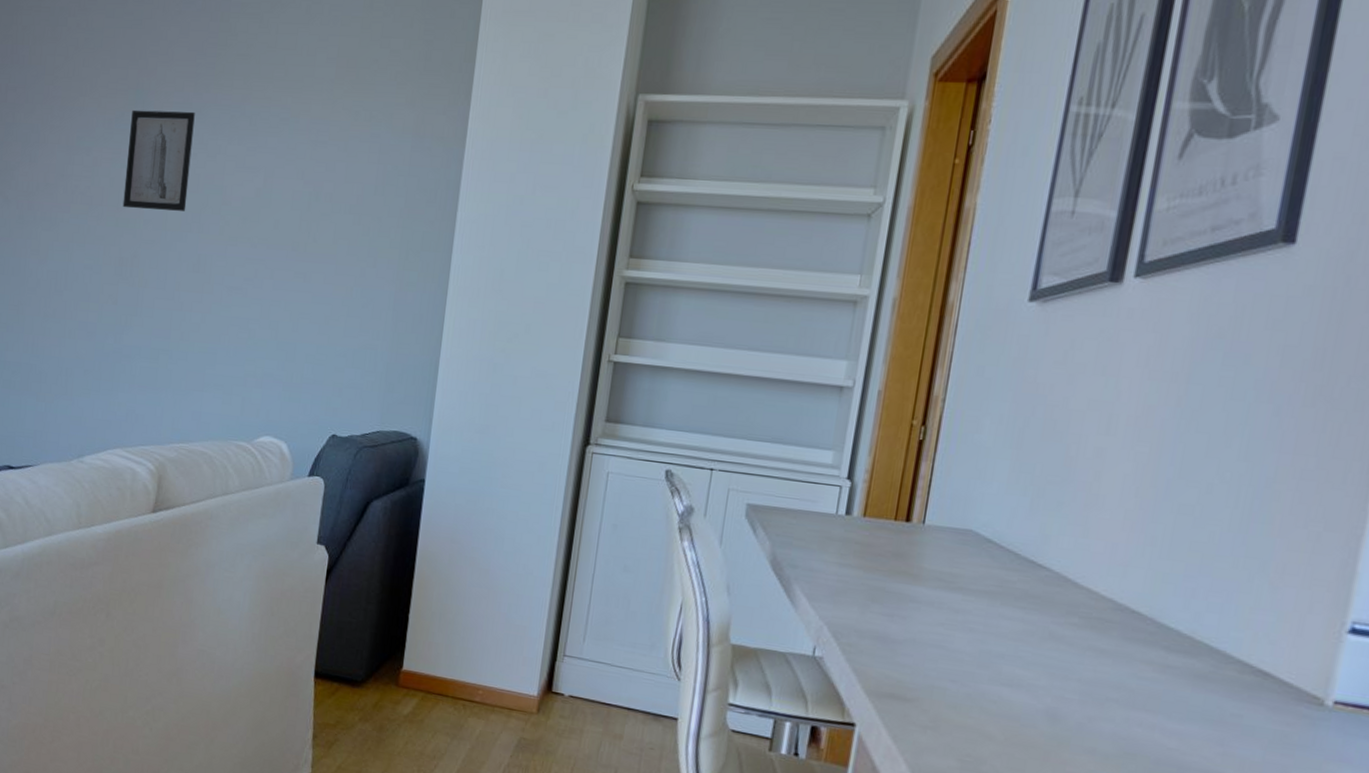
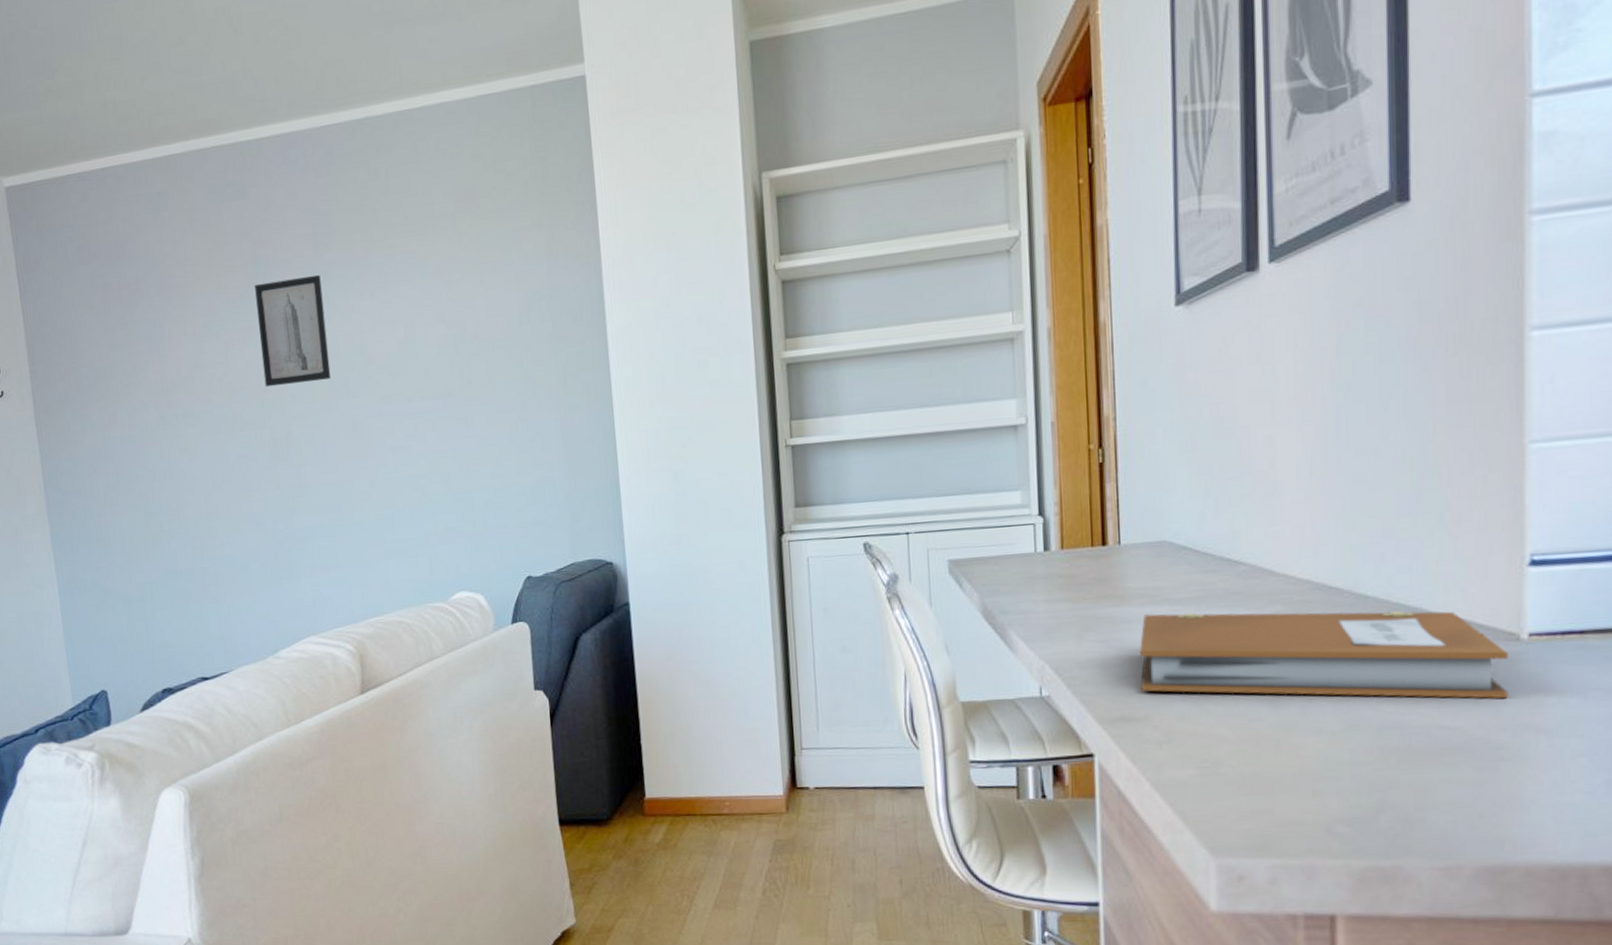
notebook: none [916,598,1308,762] -> present [1139,610,1508,699]

